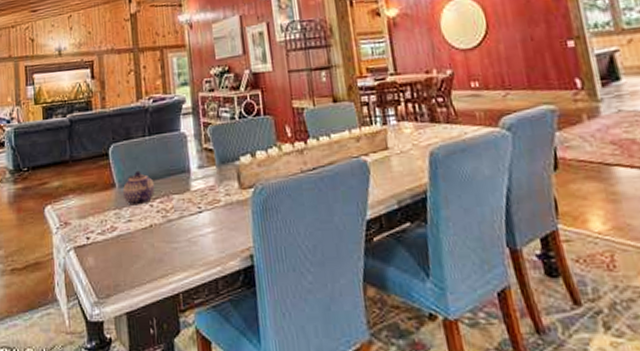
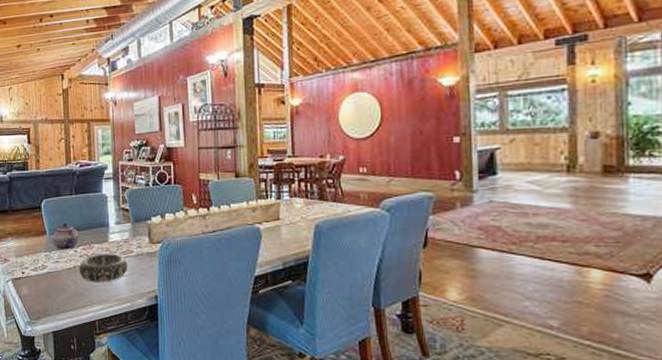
decorative bowl: none [156,205,216,243] -> present [78,254,128,282]

